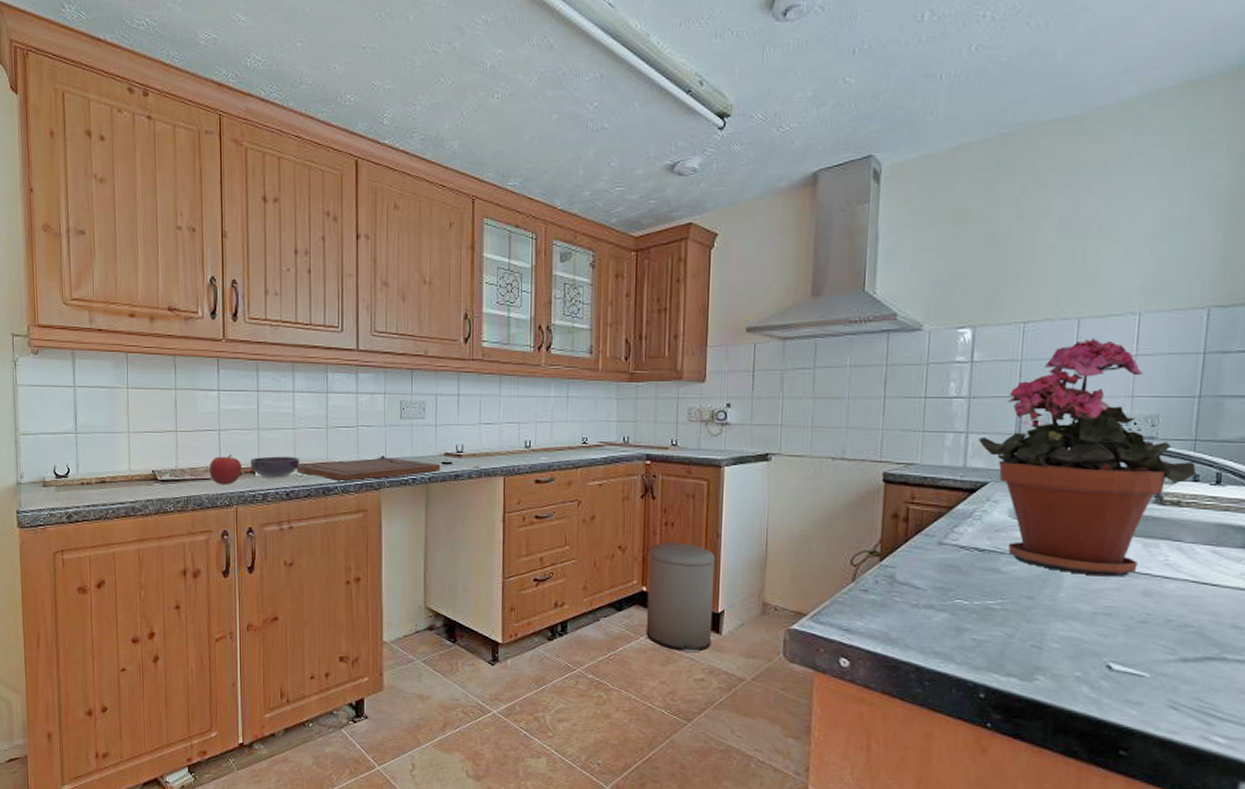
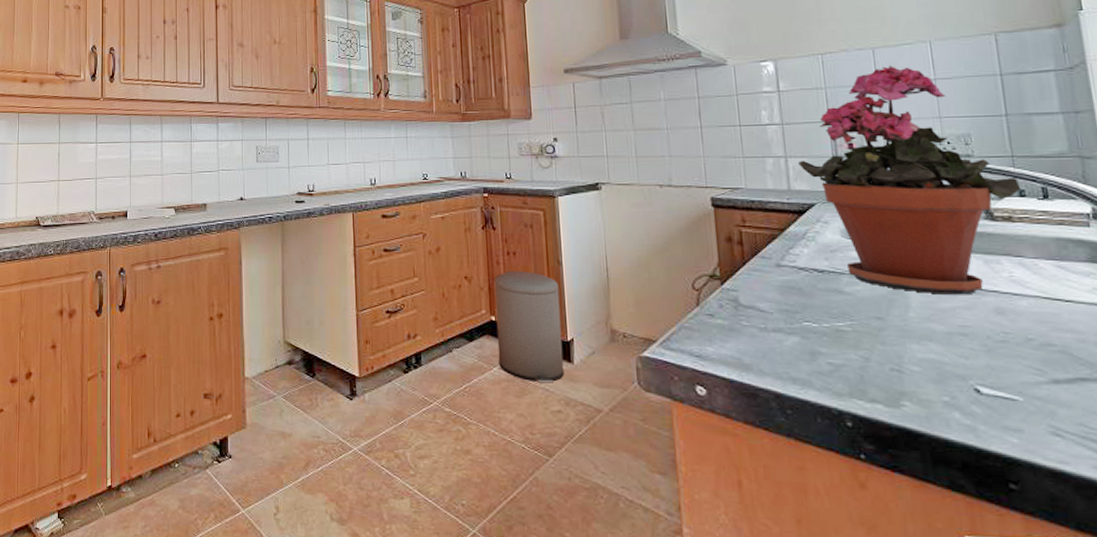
fruit: present [210,454,242,486] -> none [87,200,115,229]
bowl: present [250,456,299,479] -> none [123,200,167,221]
cutting board: present [297,457,441,482] -> none [164,198,294,222]

